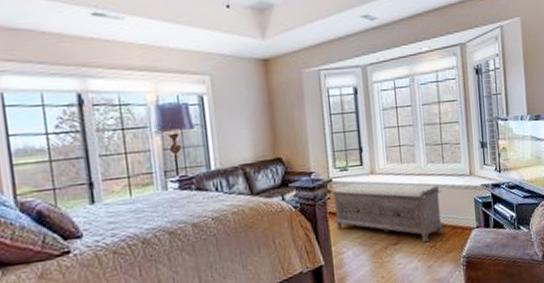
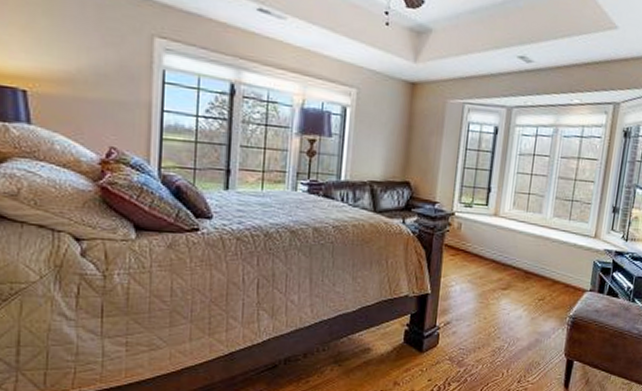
bench: present [331,182,444,243] -> none [448,220,563,295]

